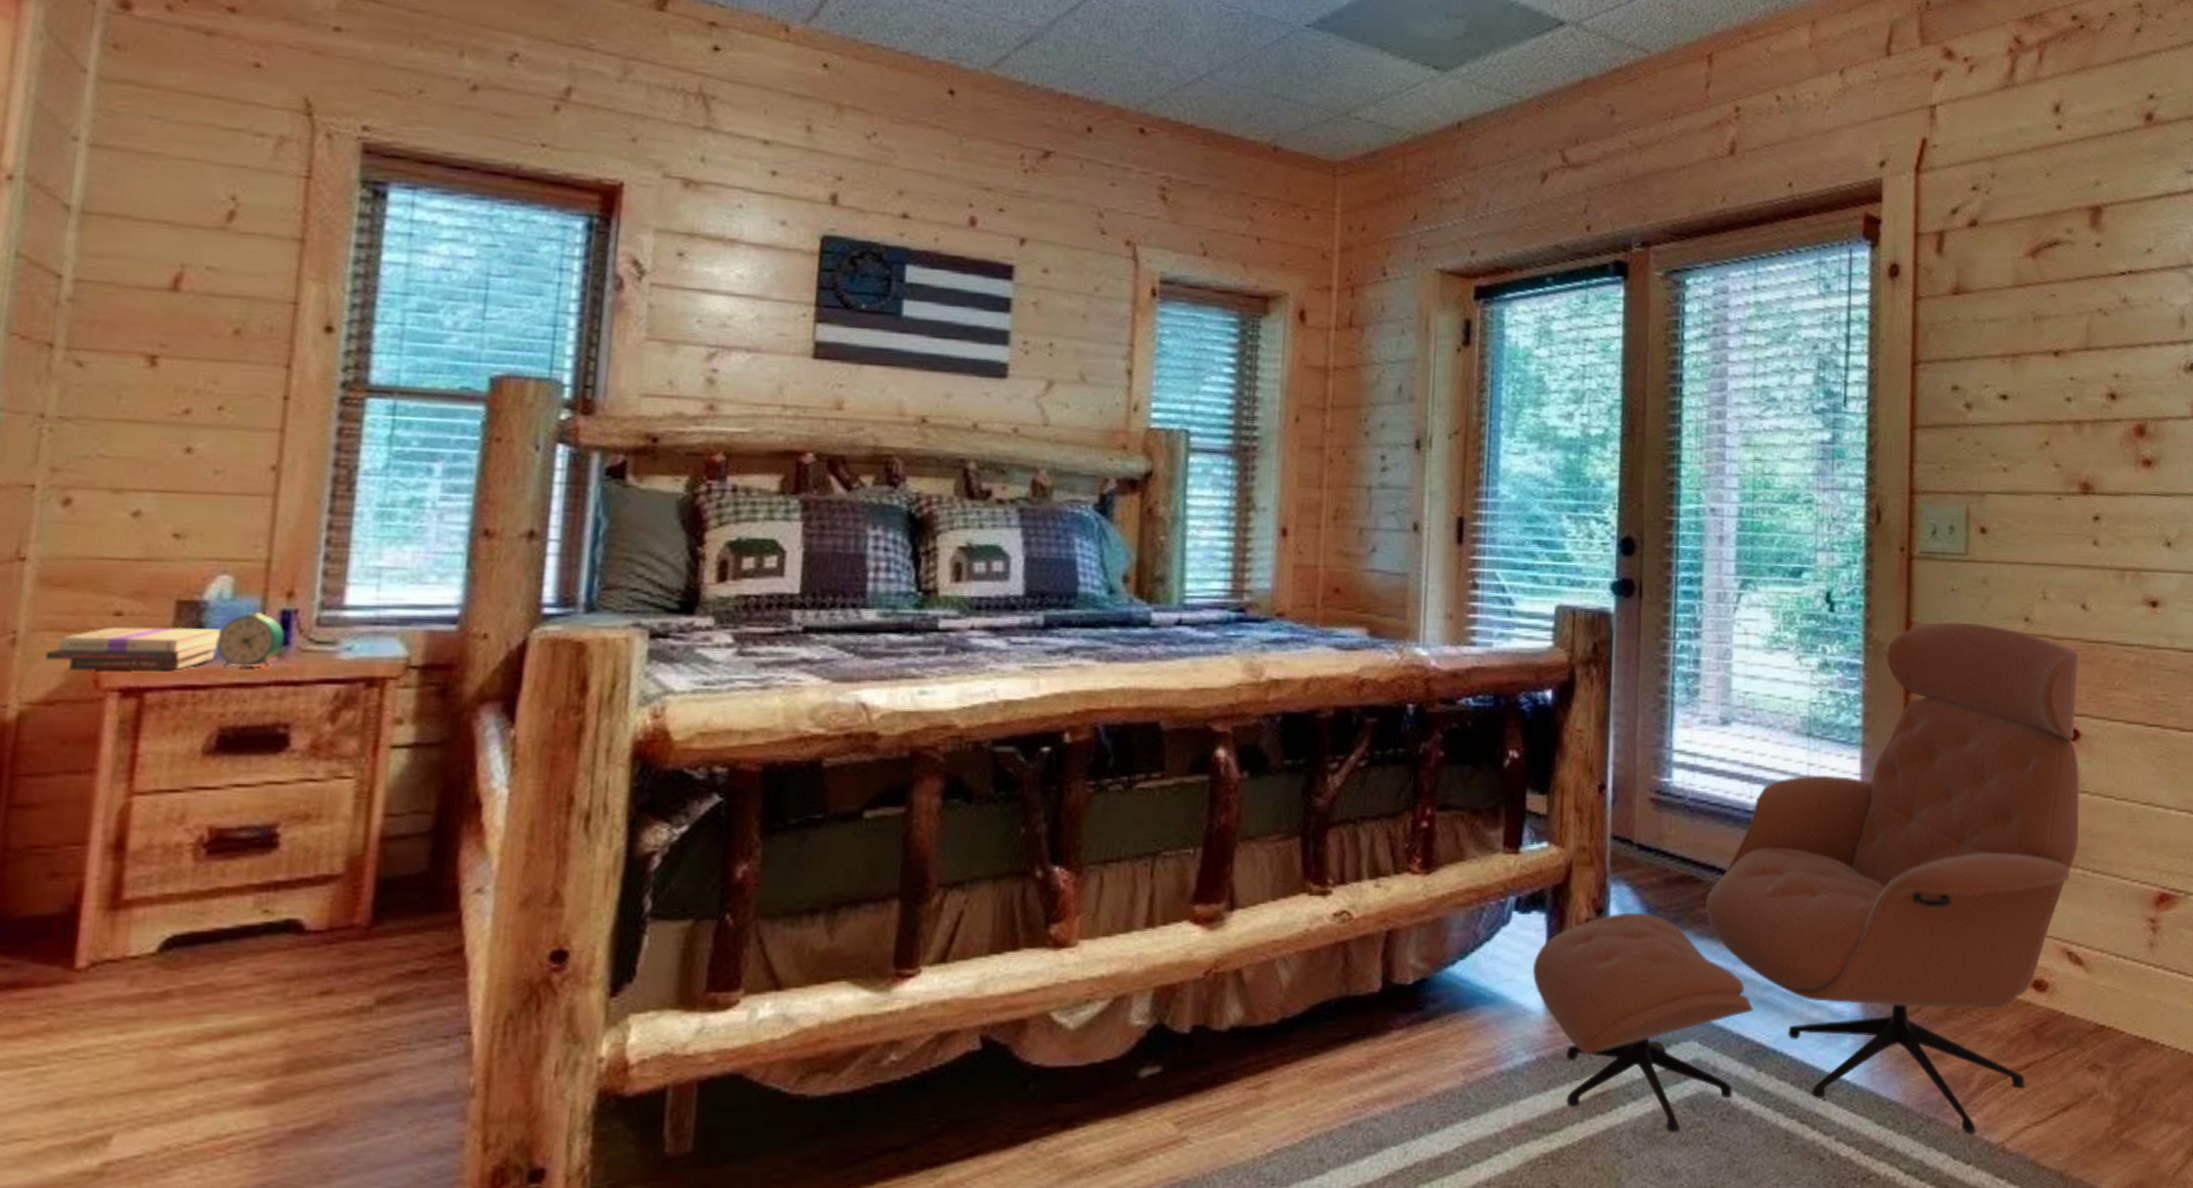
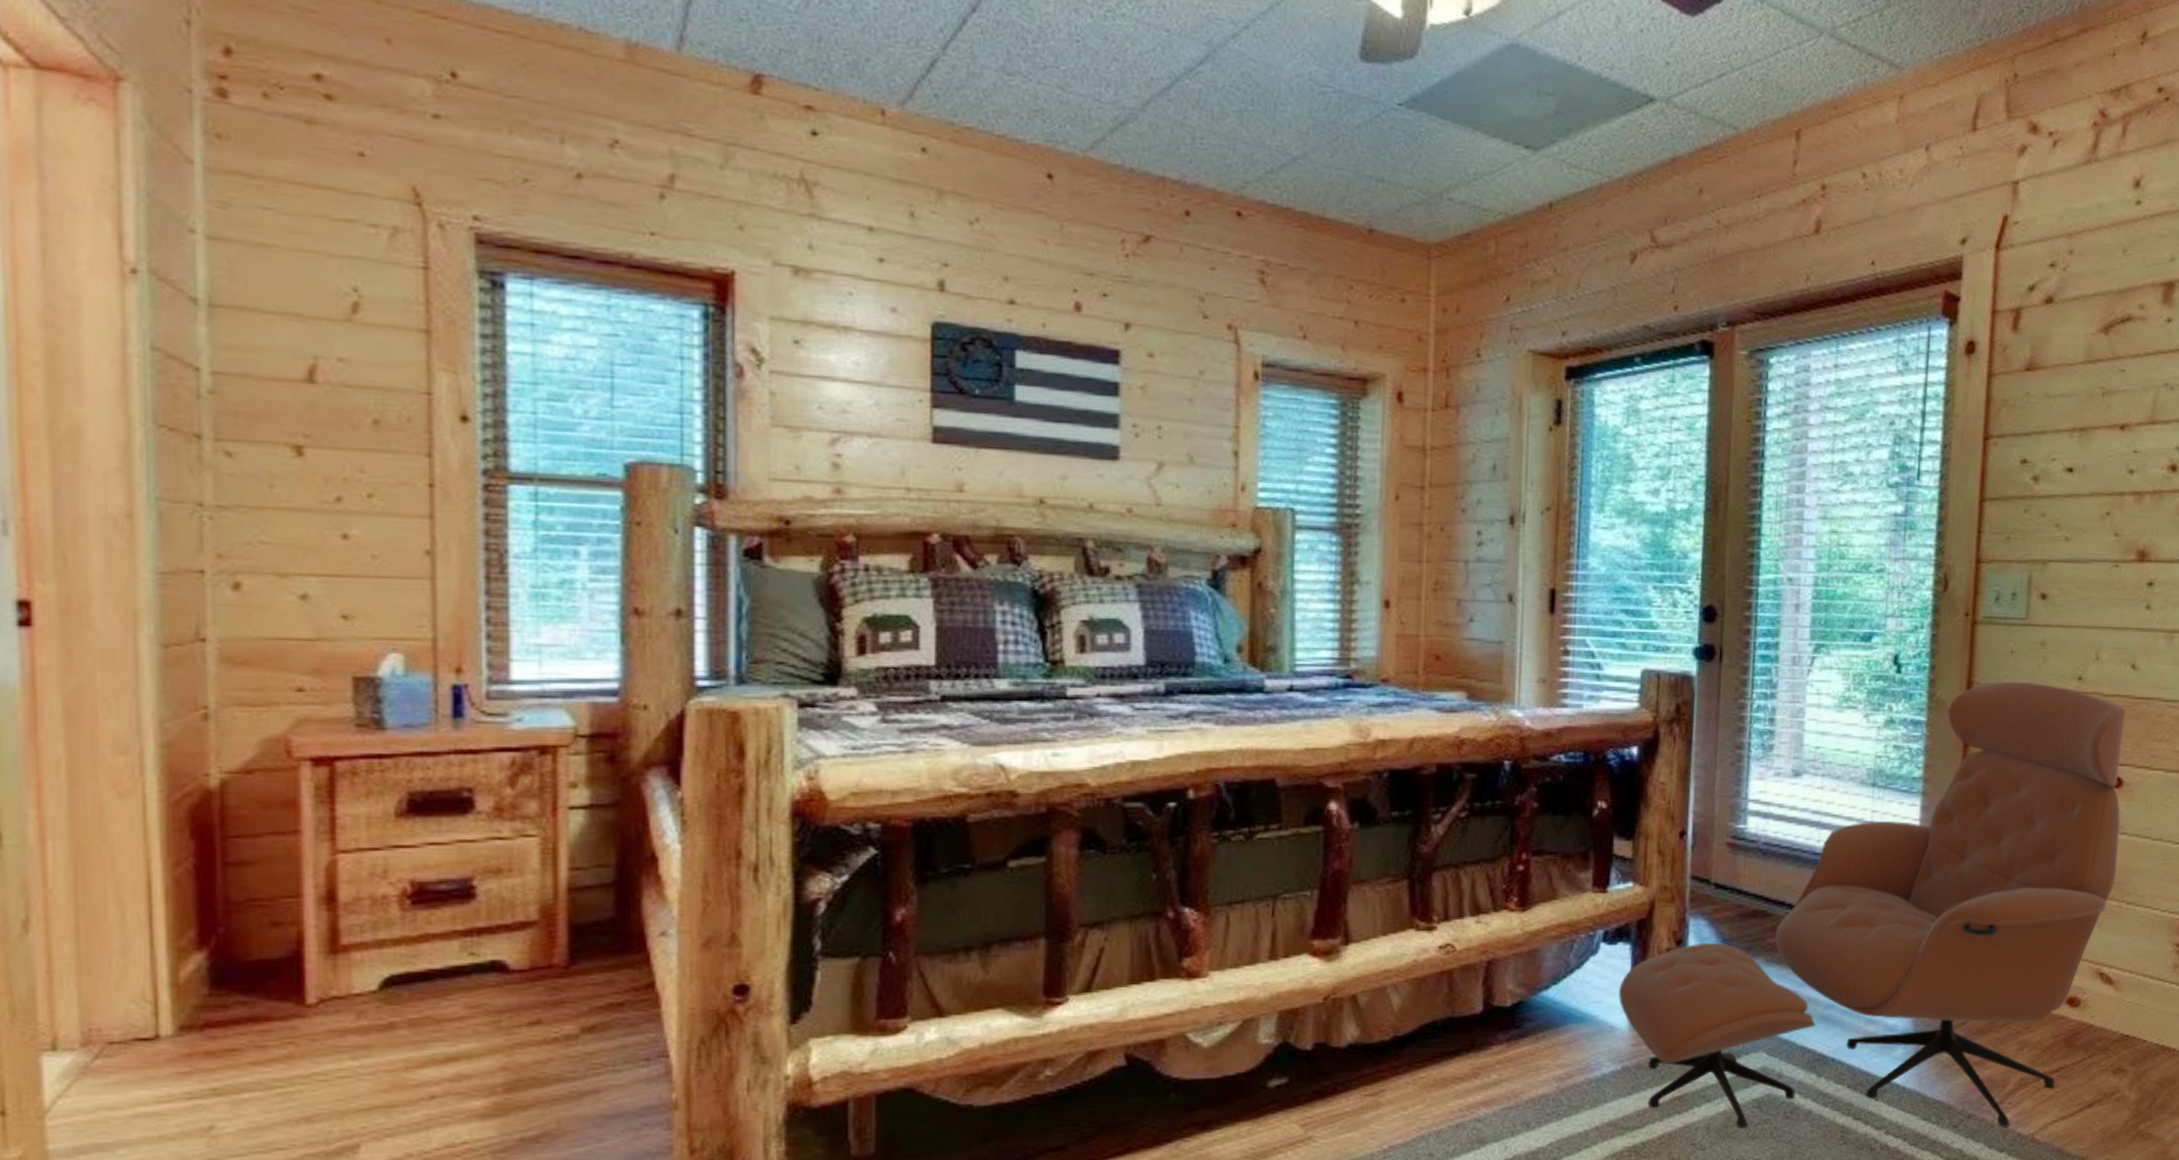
books: present [44,626,222,672] -> none [237,701,399,742]
alarm clock: present [216,611,286,668] -> none [395,686,459,738]

